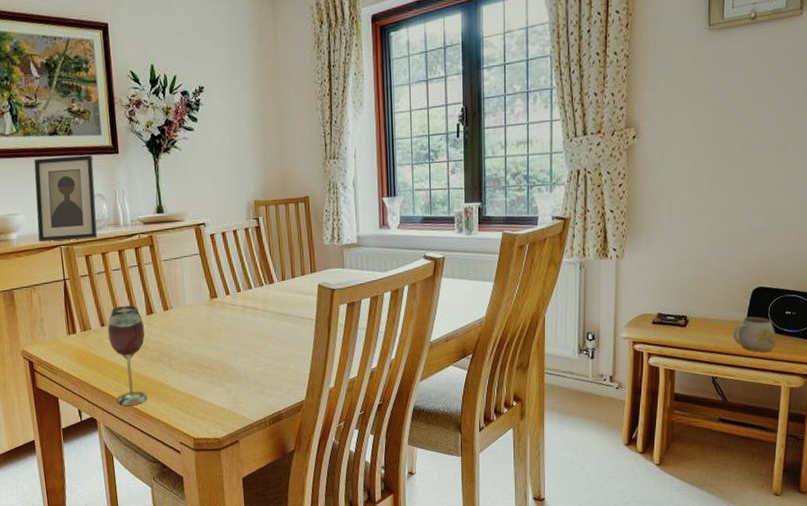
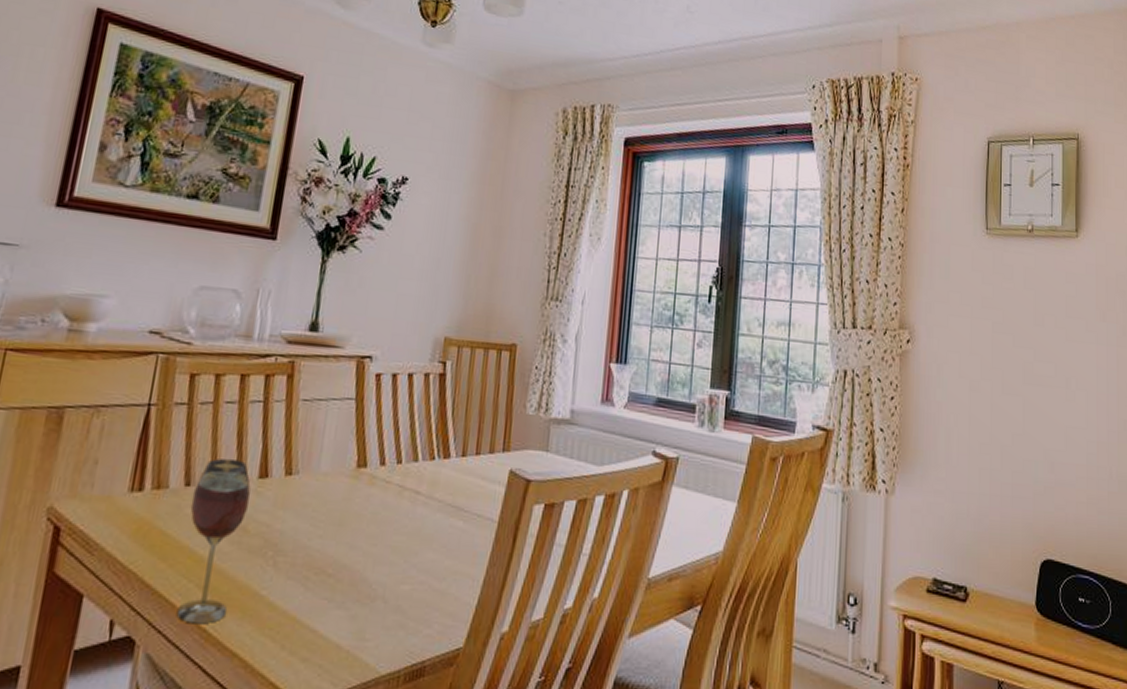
picture frame: present [34,155,98,242] -> none [127,225,240,350]
mug: present [733,316,777,352] -> none [1021,599,1071,652]

